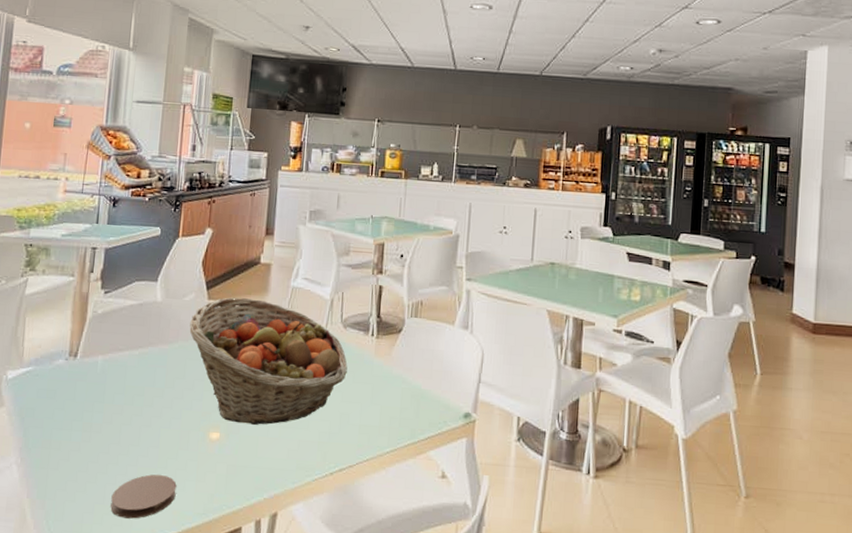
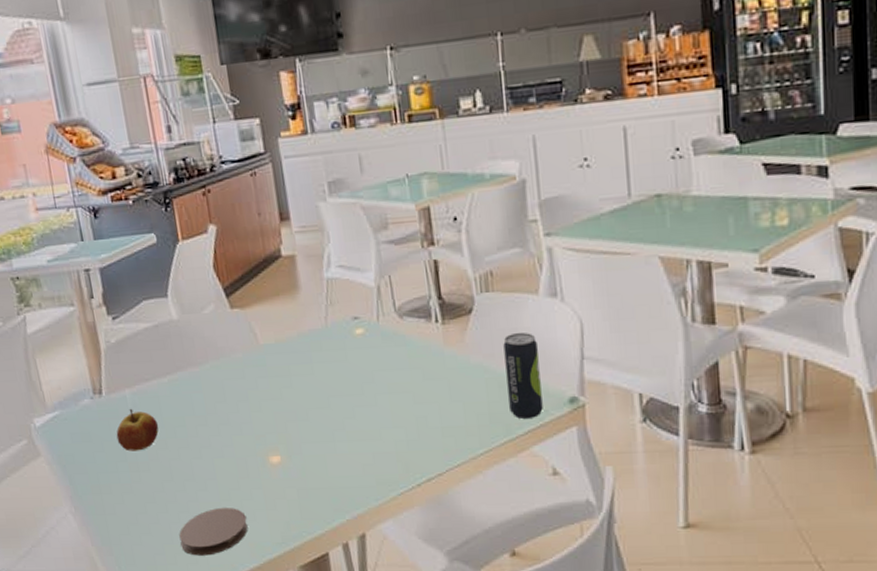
apple: none [79,373,120,413] -> present [116,408,159,451]
fruit basket: present [189,297,348,425] -> none [216,299,414,443]
beverage can: none [417,354,447,427] -> present [503,333,543,419]

